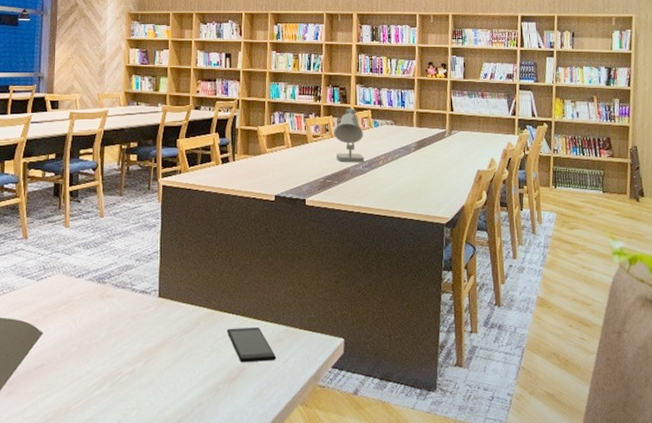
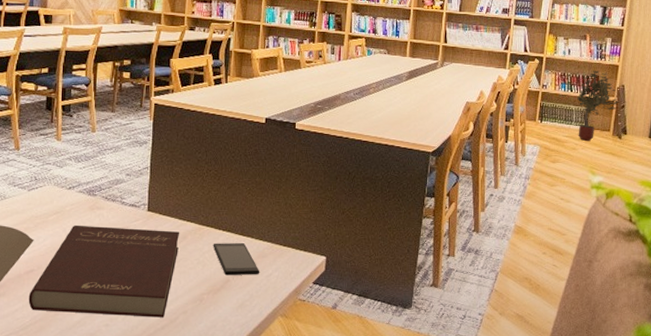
book: none [38,314,193,411] -> present [28,224,180,318]
desk lamp: present [334,109,365,163] -> none [327,36,356,90]
potted tree: none [590,132,634,205] -> present [577,70,620,141]

